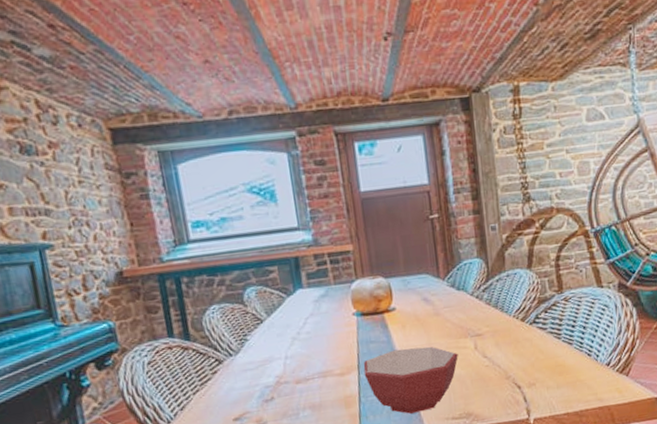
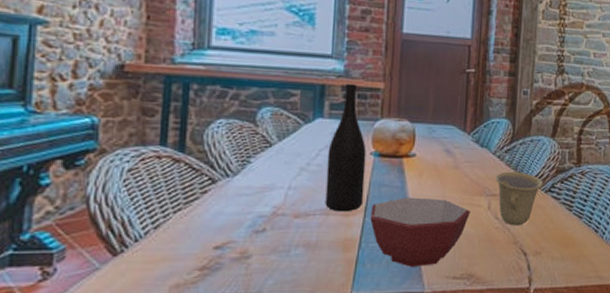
wine bottle: none [313,250,356,373] -> present [325,83,367,212]
cup: none [477,308,527,362] -> present [495,171,543,226]

